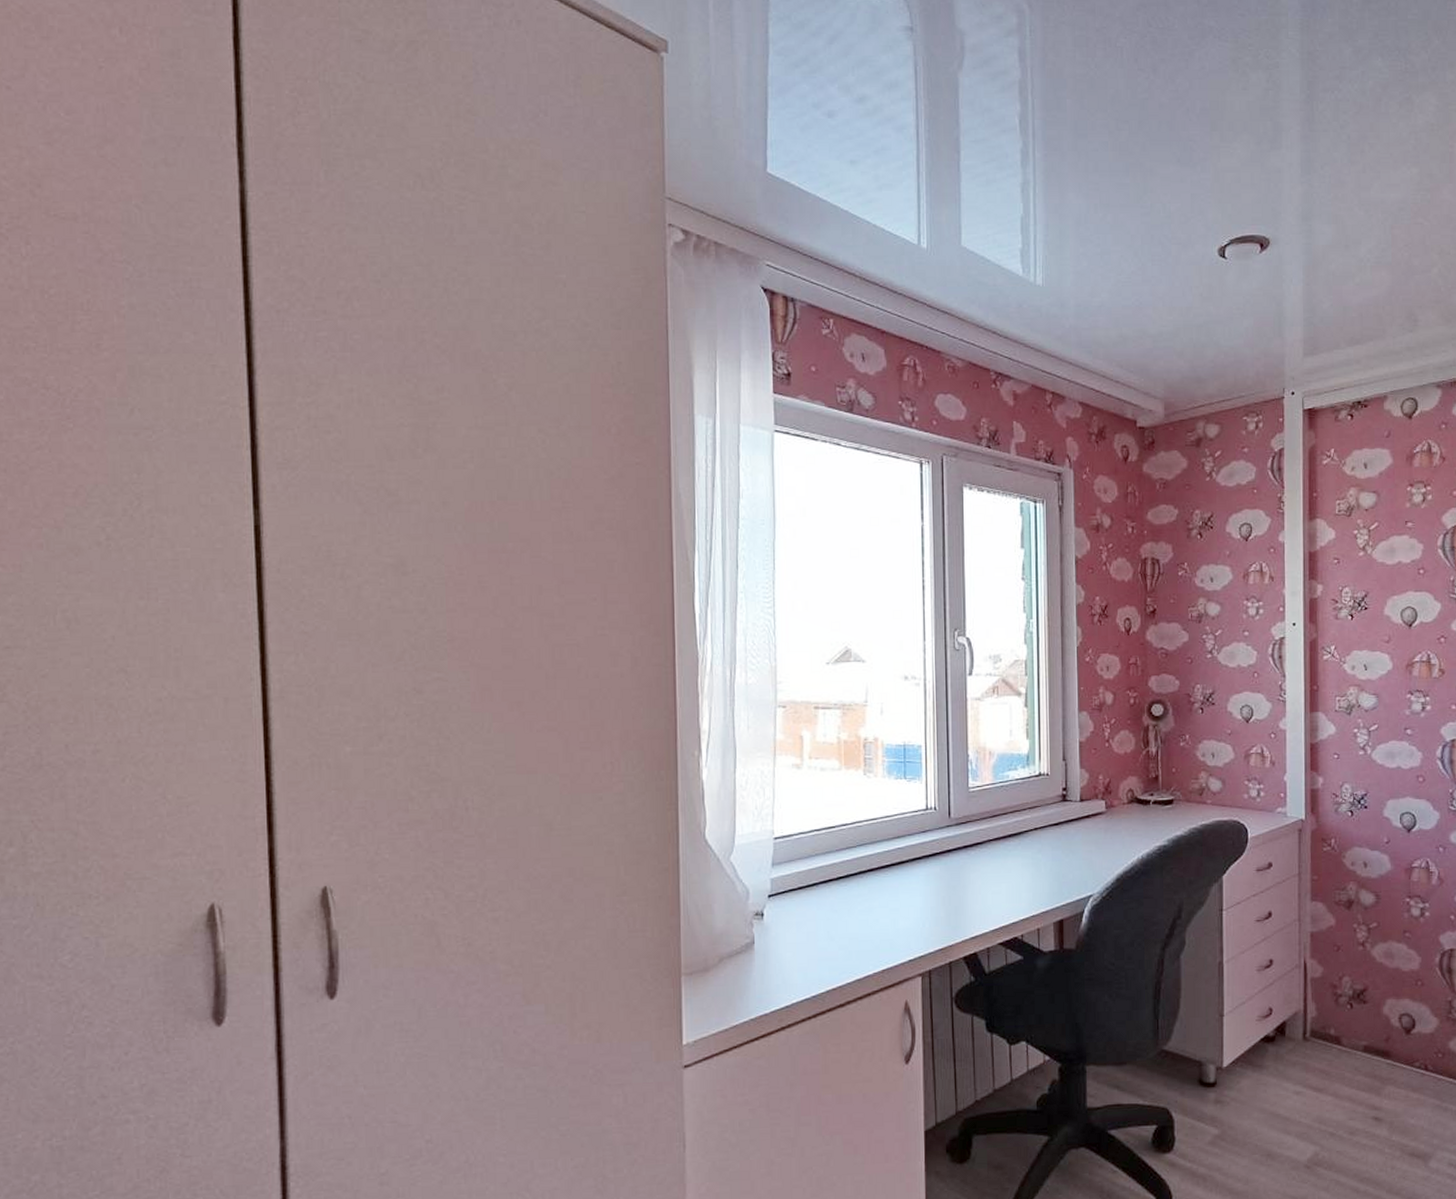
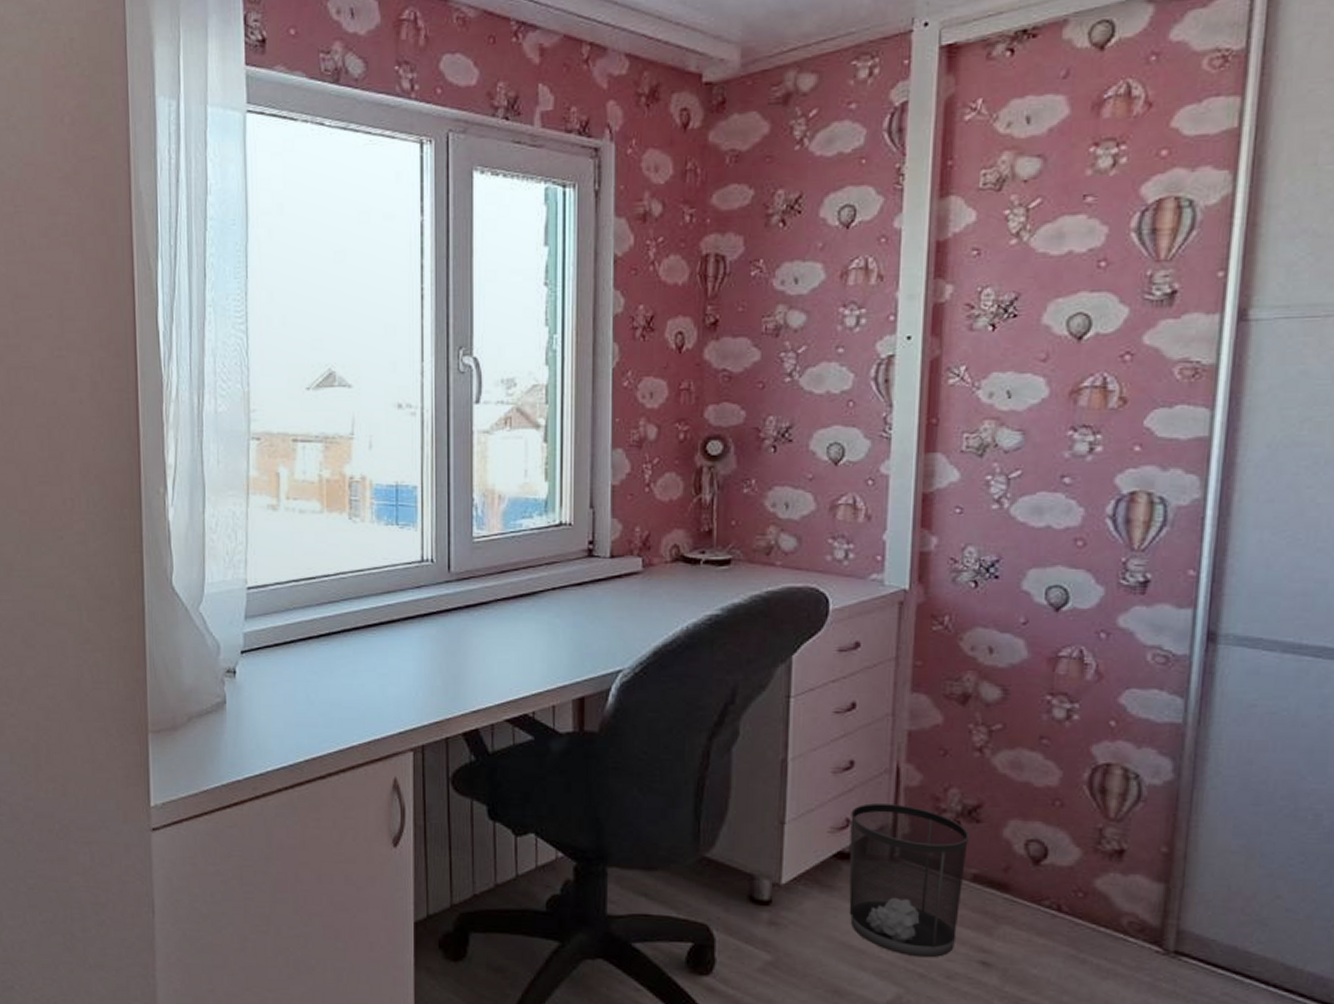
waste bin: none [1272,993,1359,1119] -> present [849,803,969,958]

